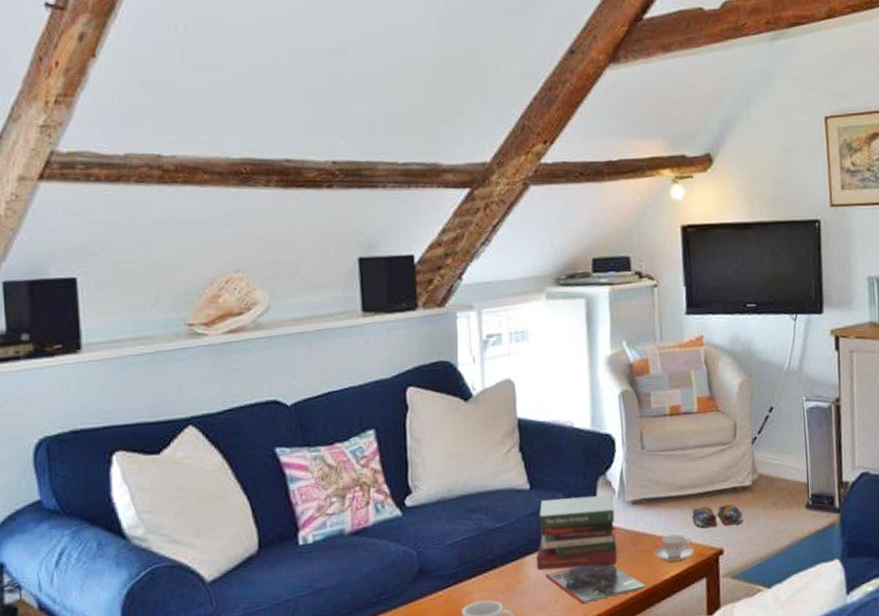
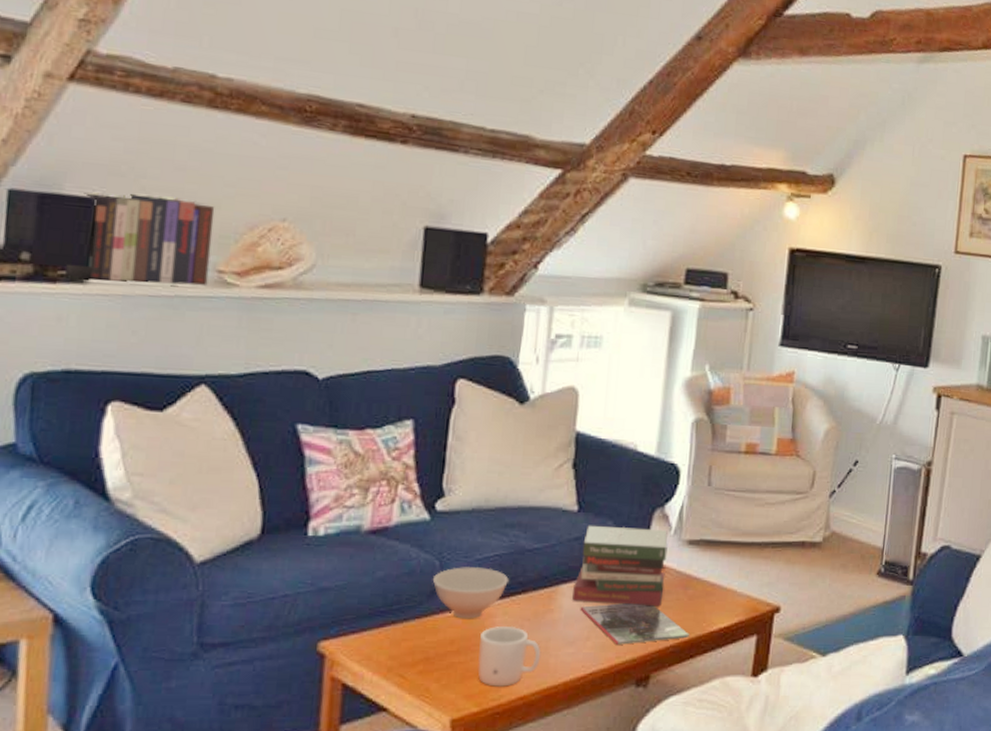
books: none [60,268,181,350] -> present [65,193,215,286]
bowl: none [412,551,479,600] -> present [432,567,509,619]
teacup: present [654,534,694,562] -> none [704,583,748,614]
slippers: present [692,504,743,528] -> none [752,557,807,582]

